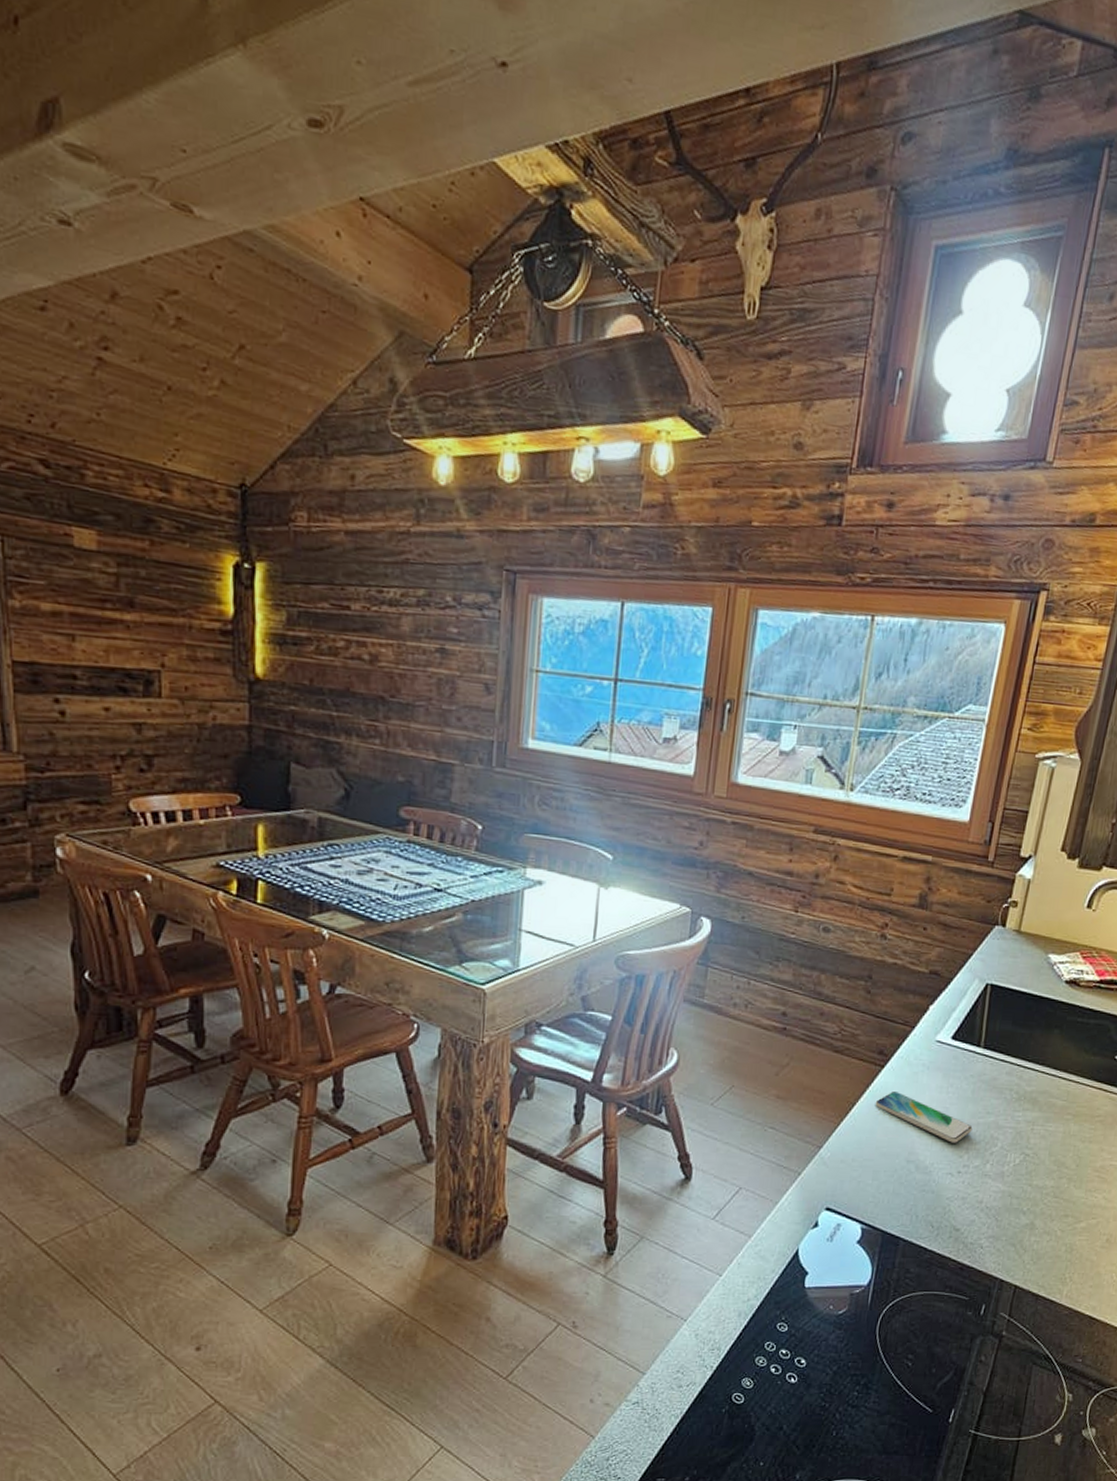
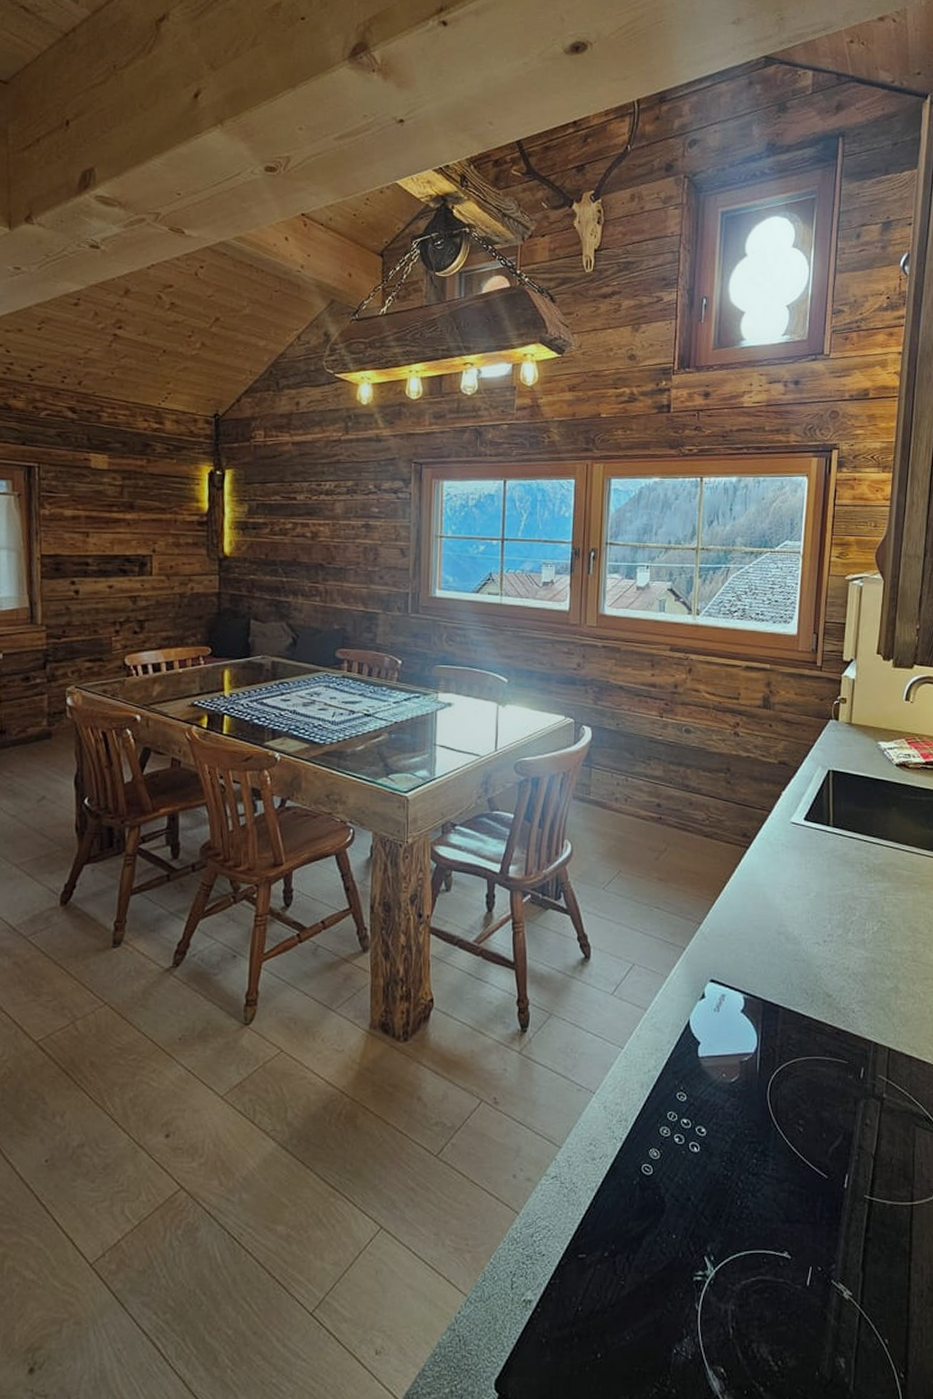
smartphone: present [875,1092,973,1143] -> none [744,870,832,914]

